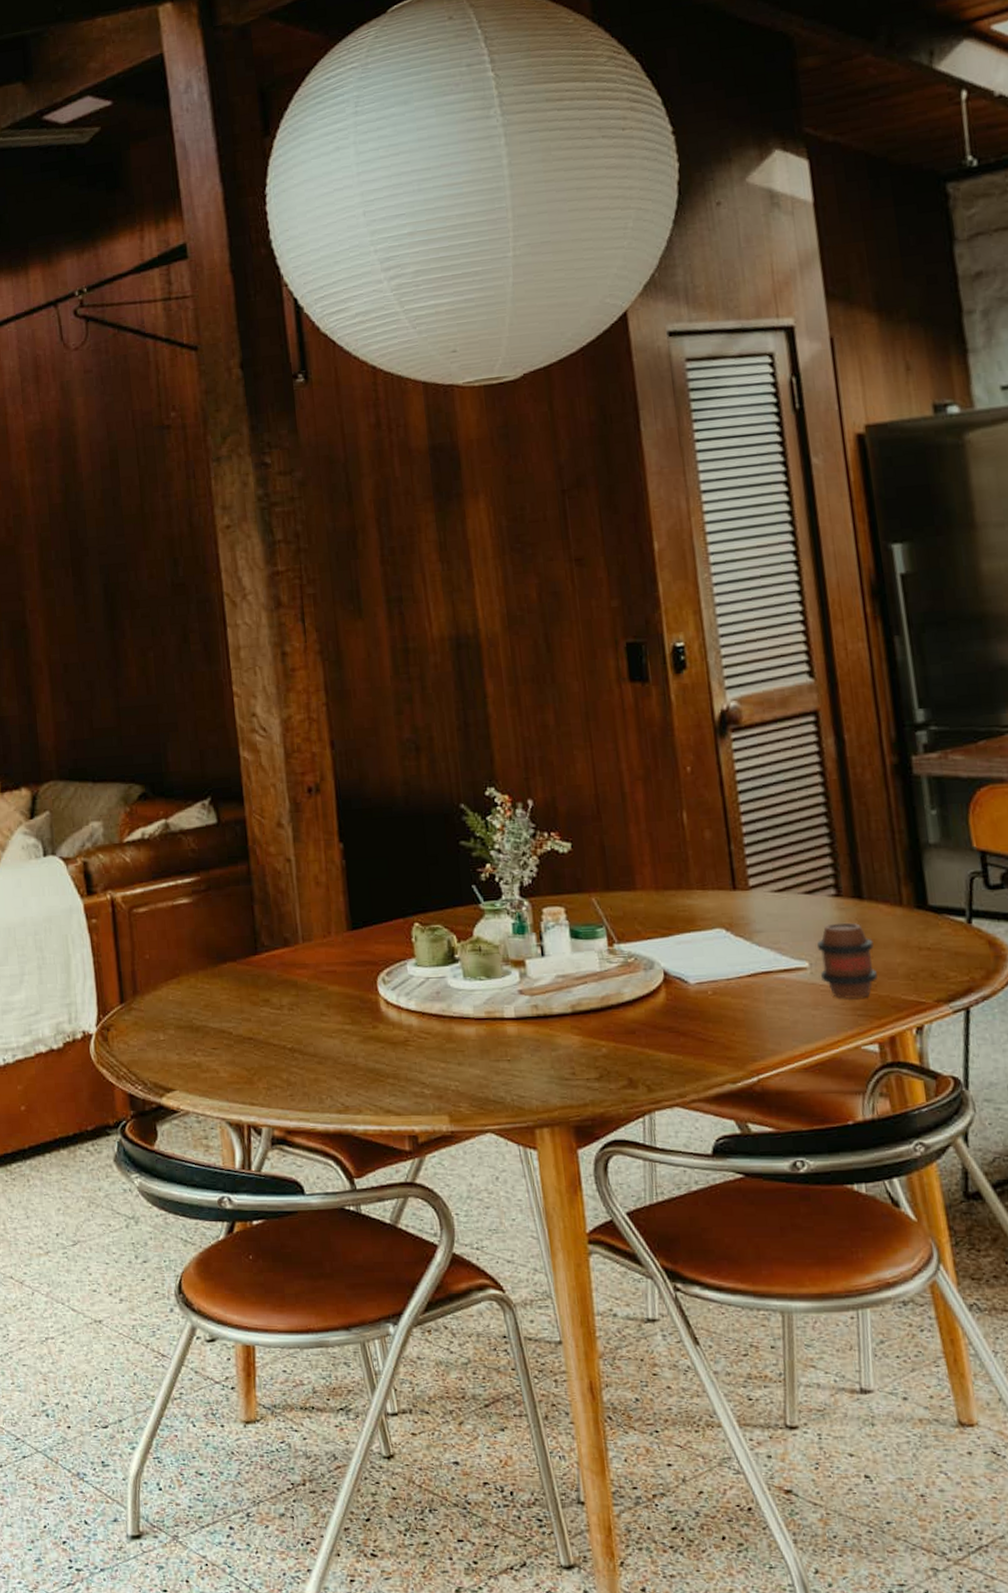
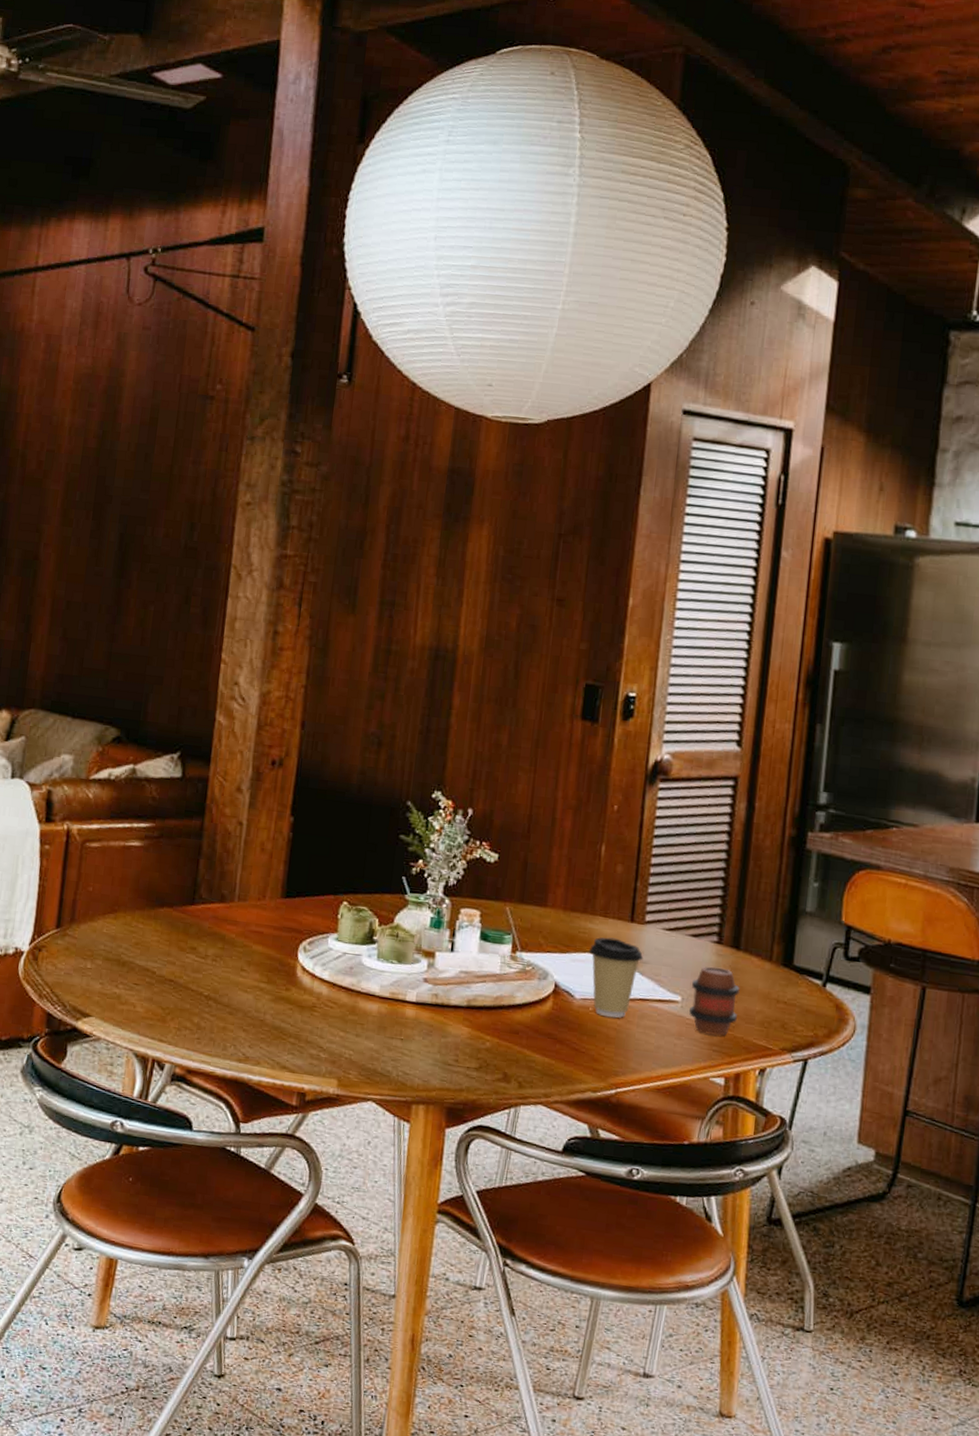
coffee cup: none [693,911,756,999] -> present [588,937,644,1018]

